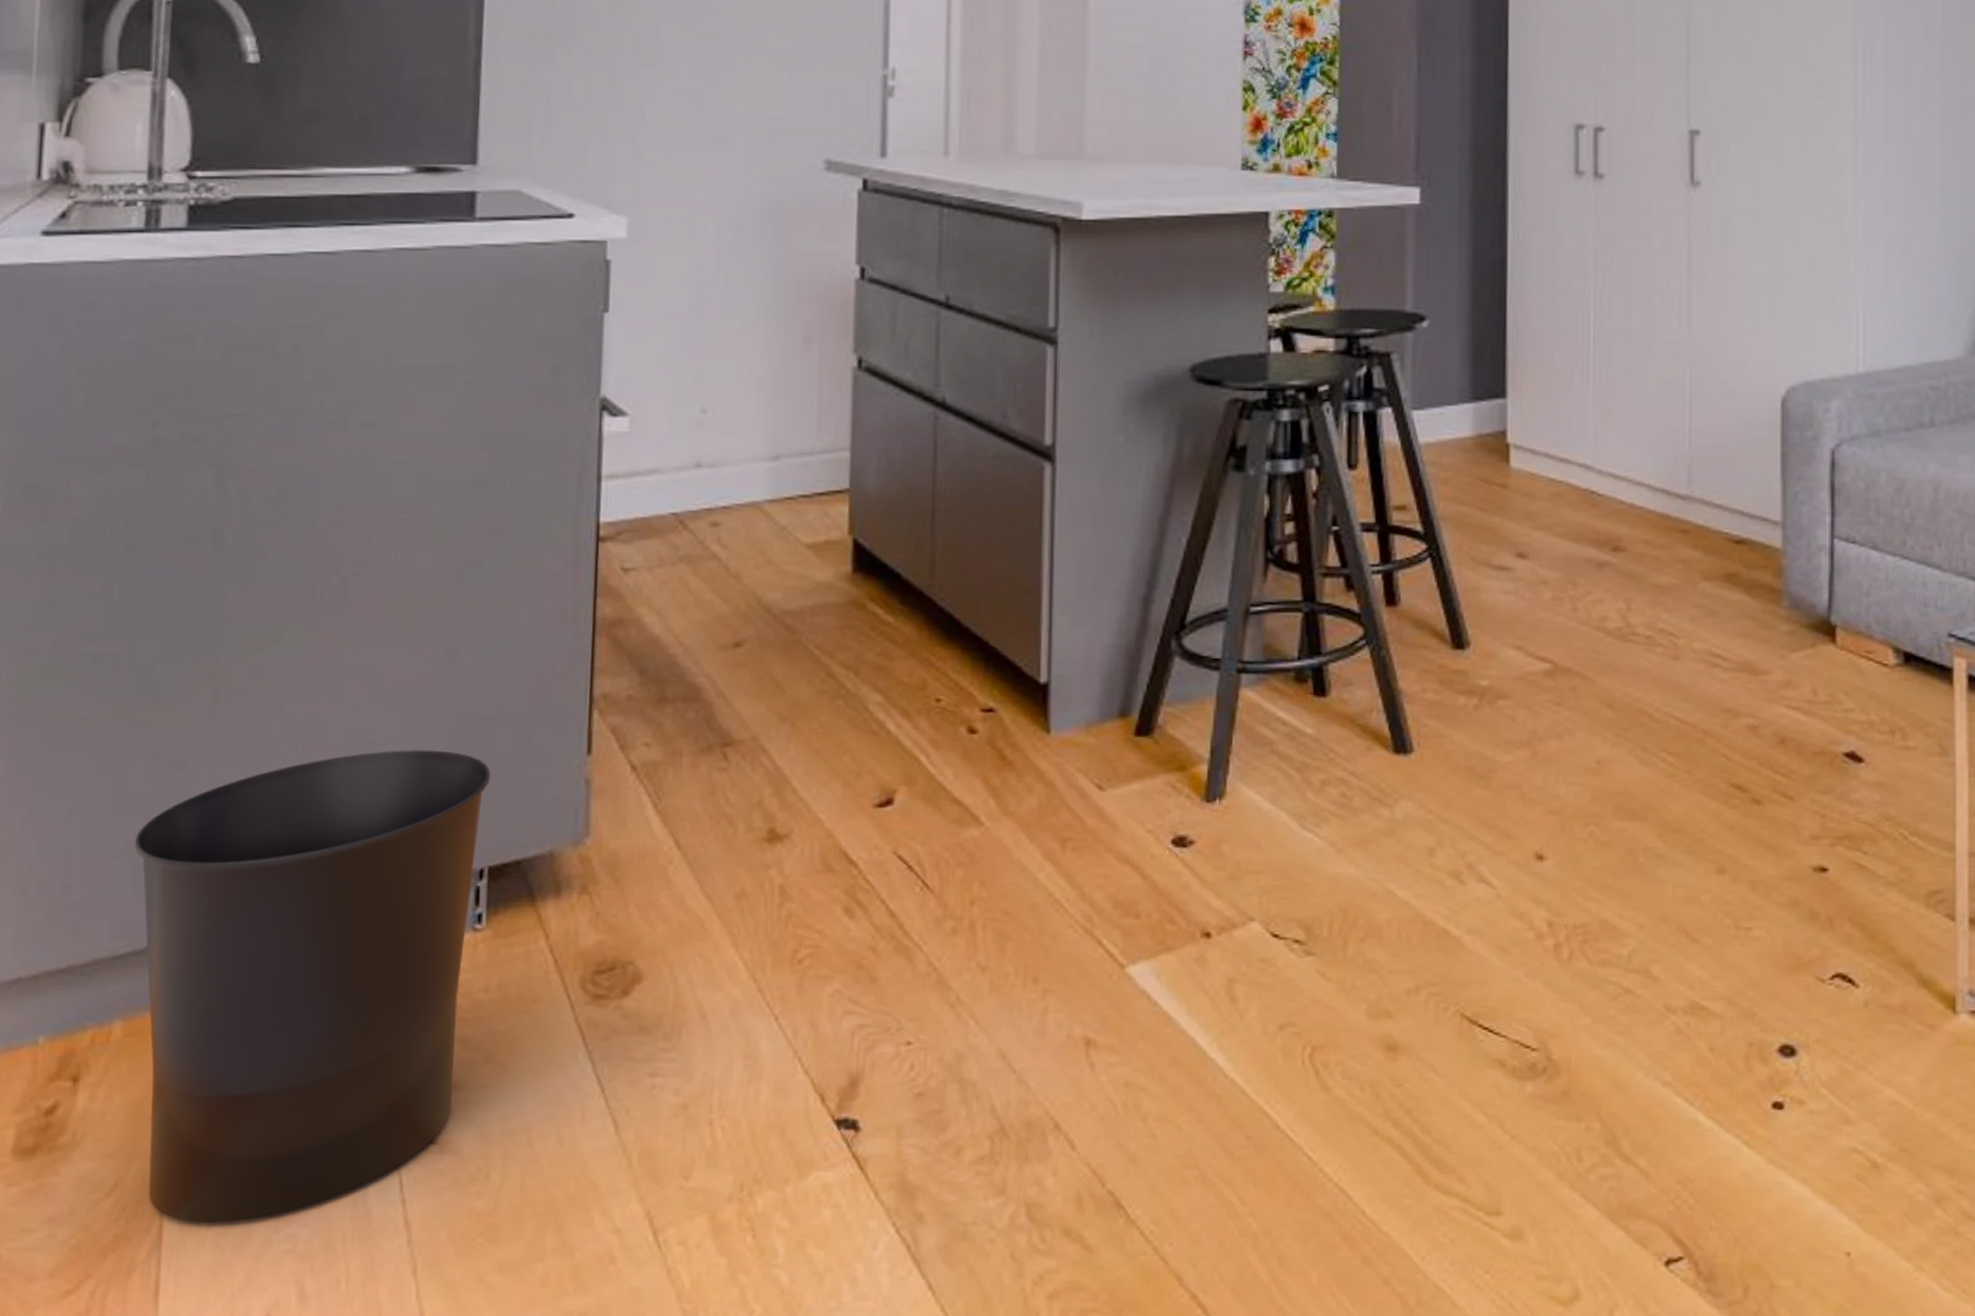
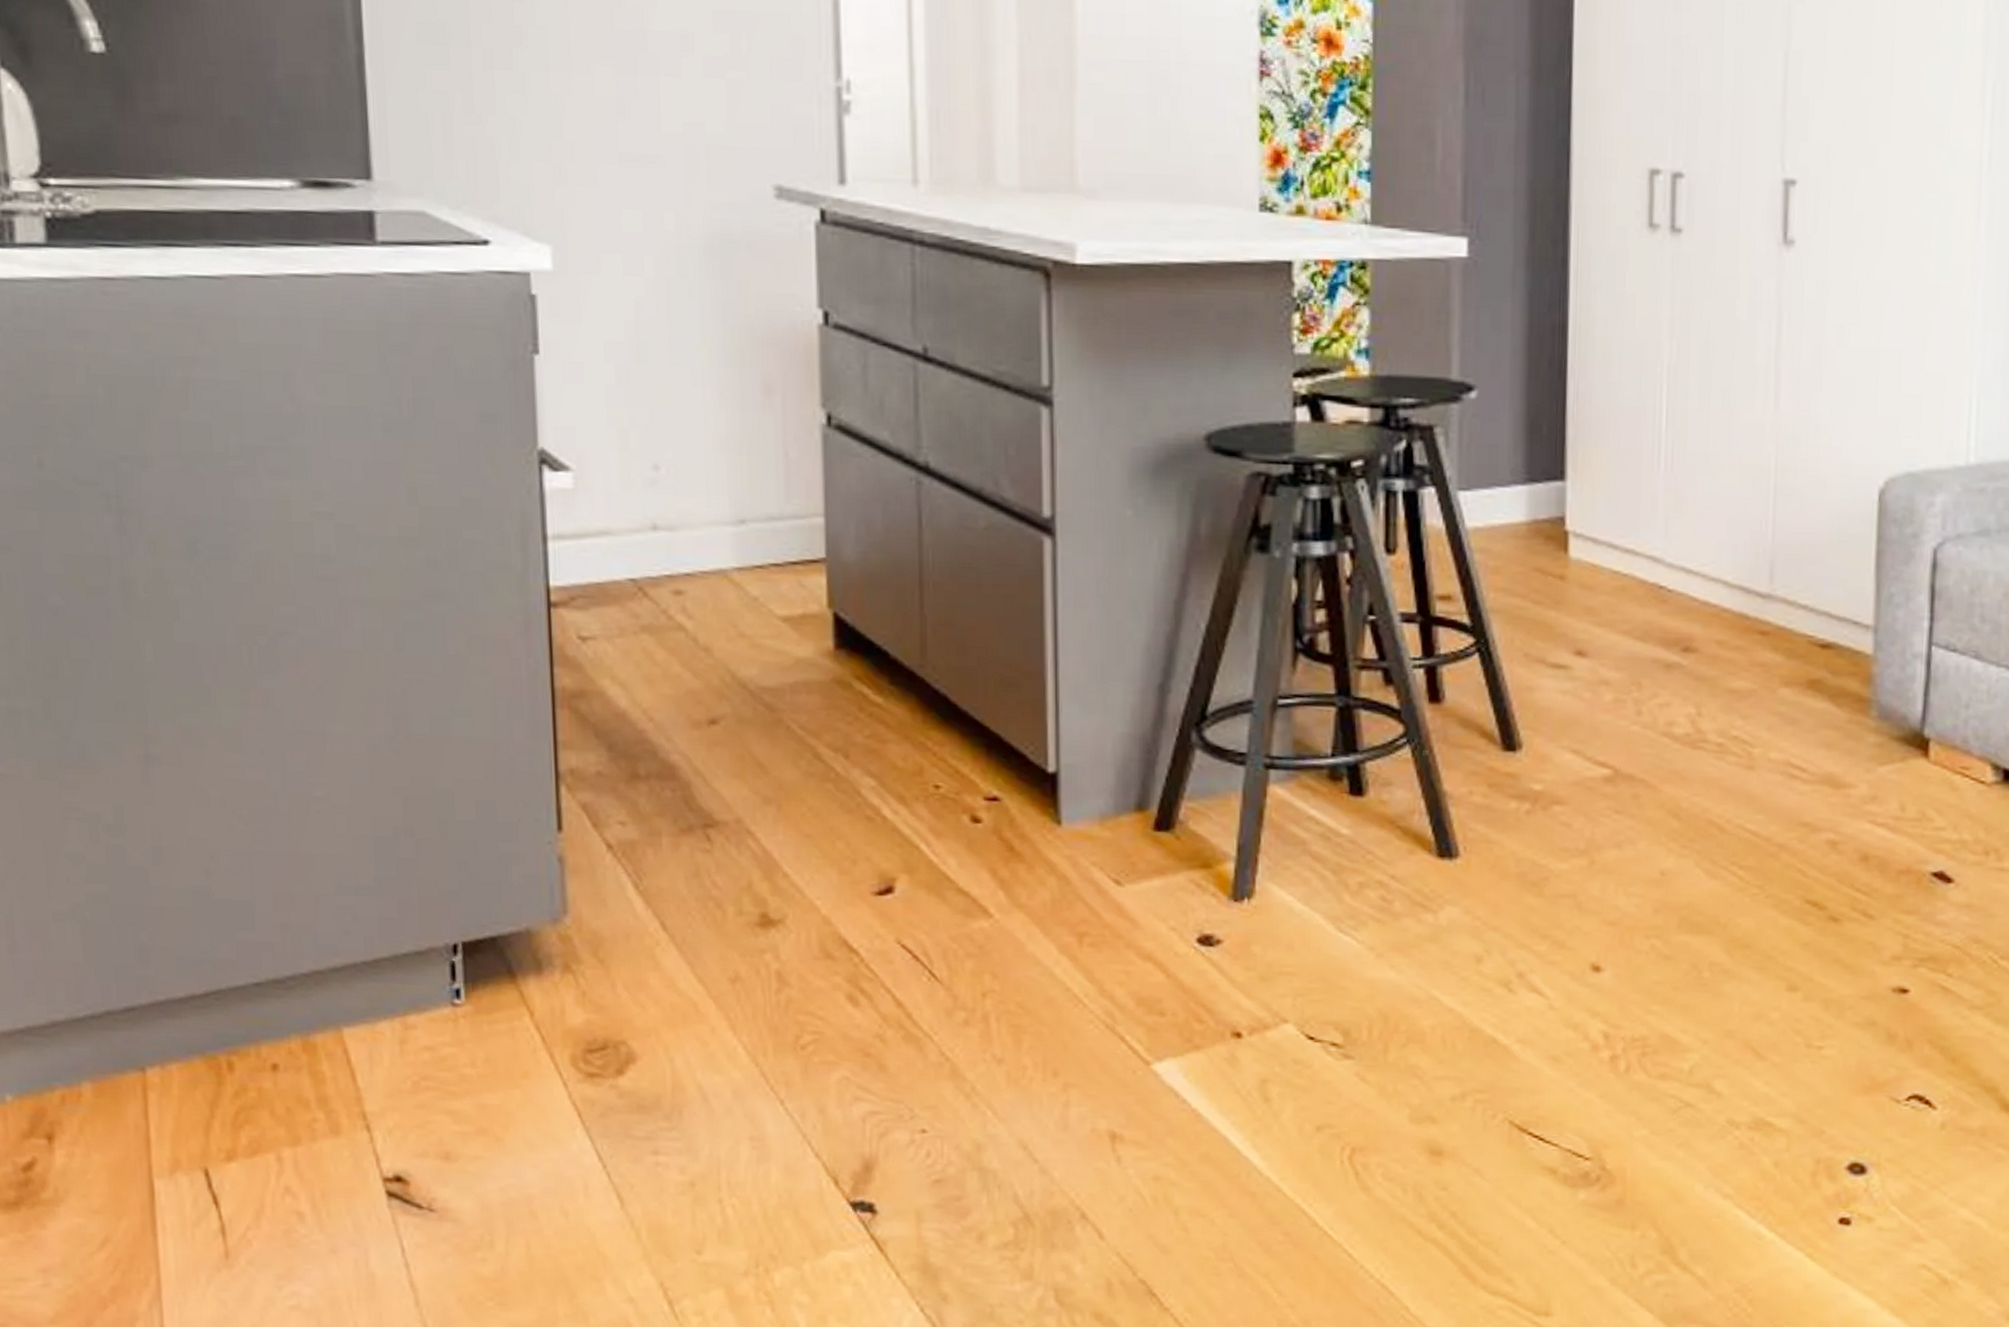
waste bin: present [134,750,490,1223] -> none [79,820,455,1278]

